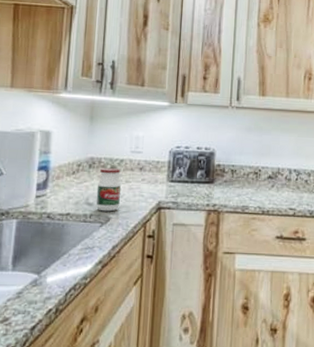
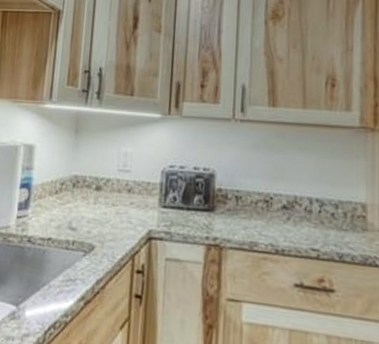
jar: present [96,168,121,212] -> none [79,188,107,239]

